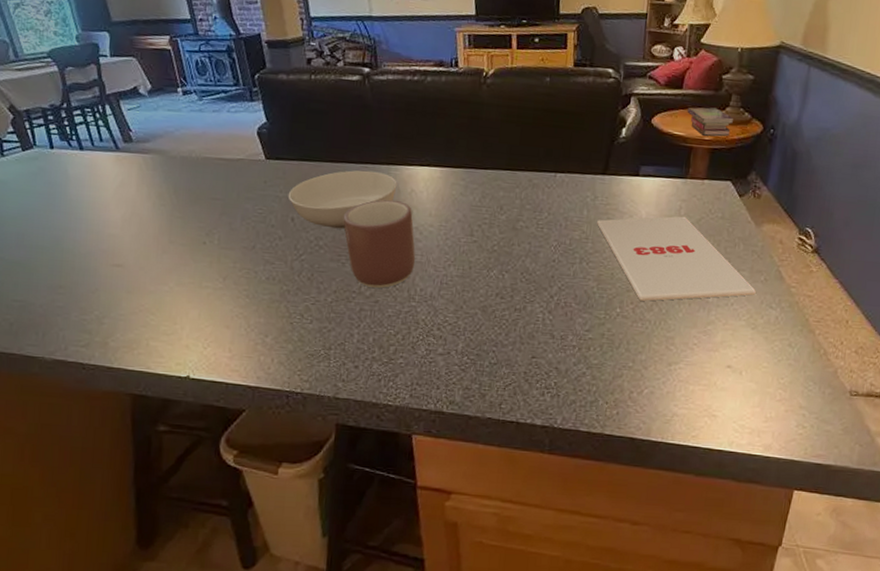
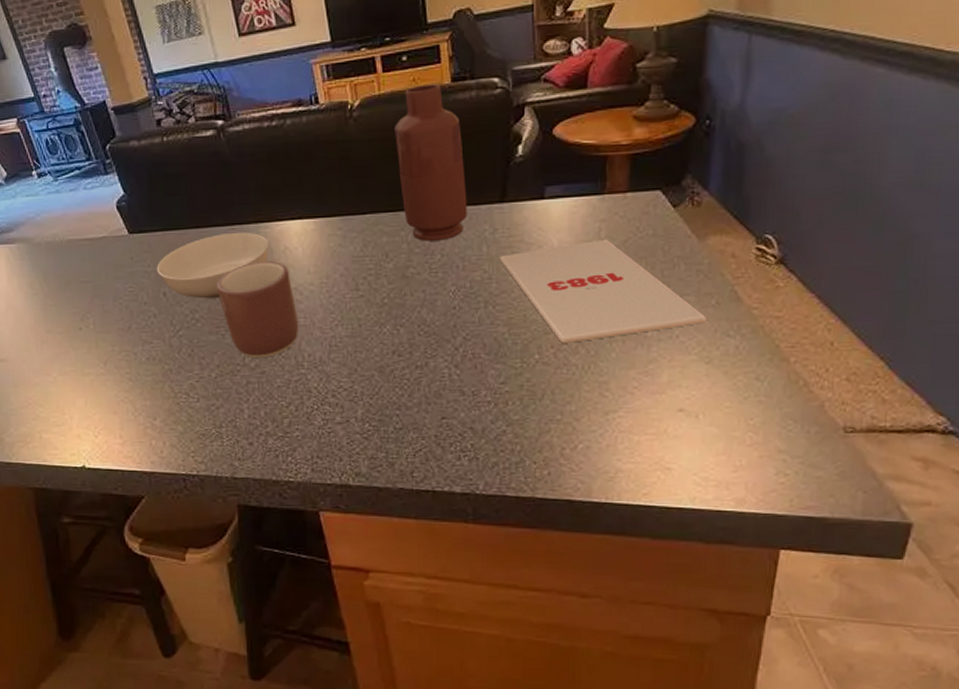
vase: none [520,65,578,201] -> present [394,84,468,241]
books: present [687,107,733,136] -> none [596,104,656,140]

